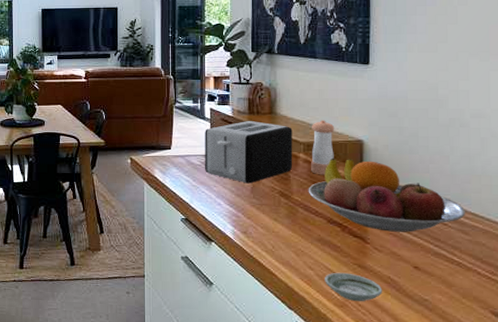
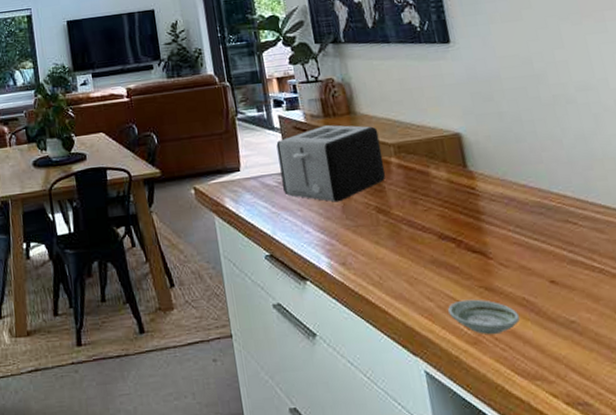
fruit bowl: present [308,159,466,232] -> none [408,156,596,241]
pepper shaker: present [311,120,335,176] -> none [398,114,432,181]

